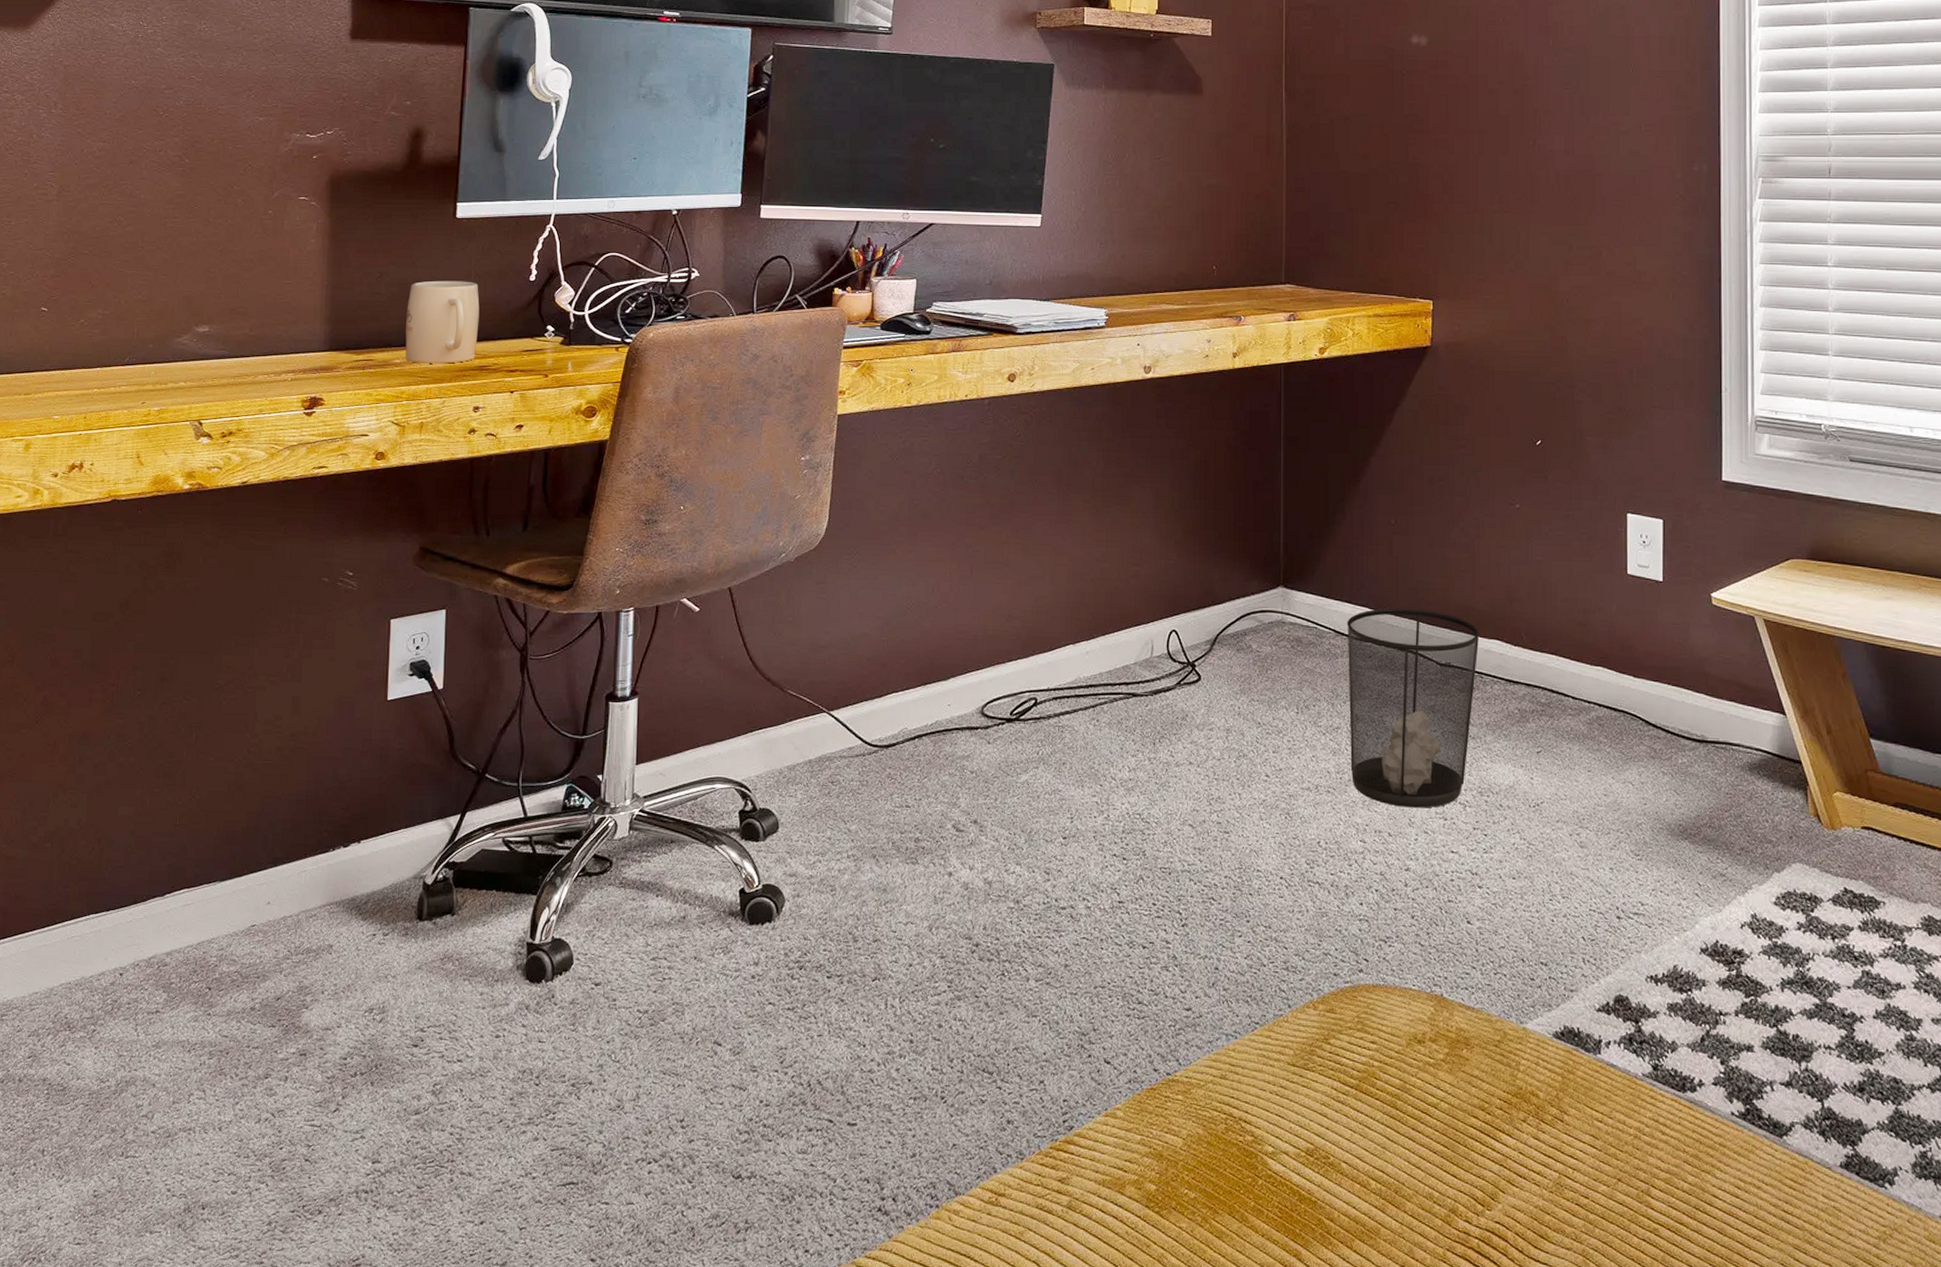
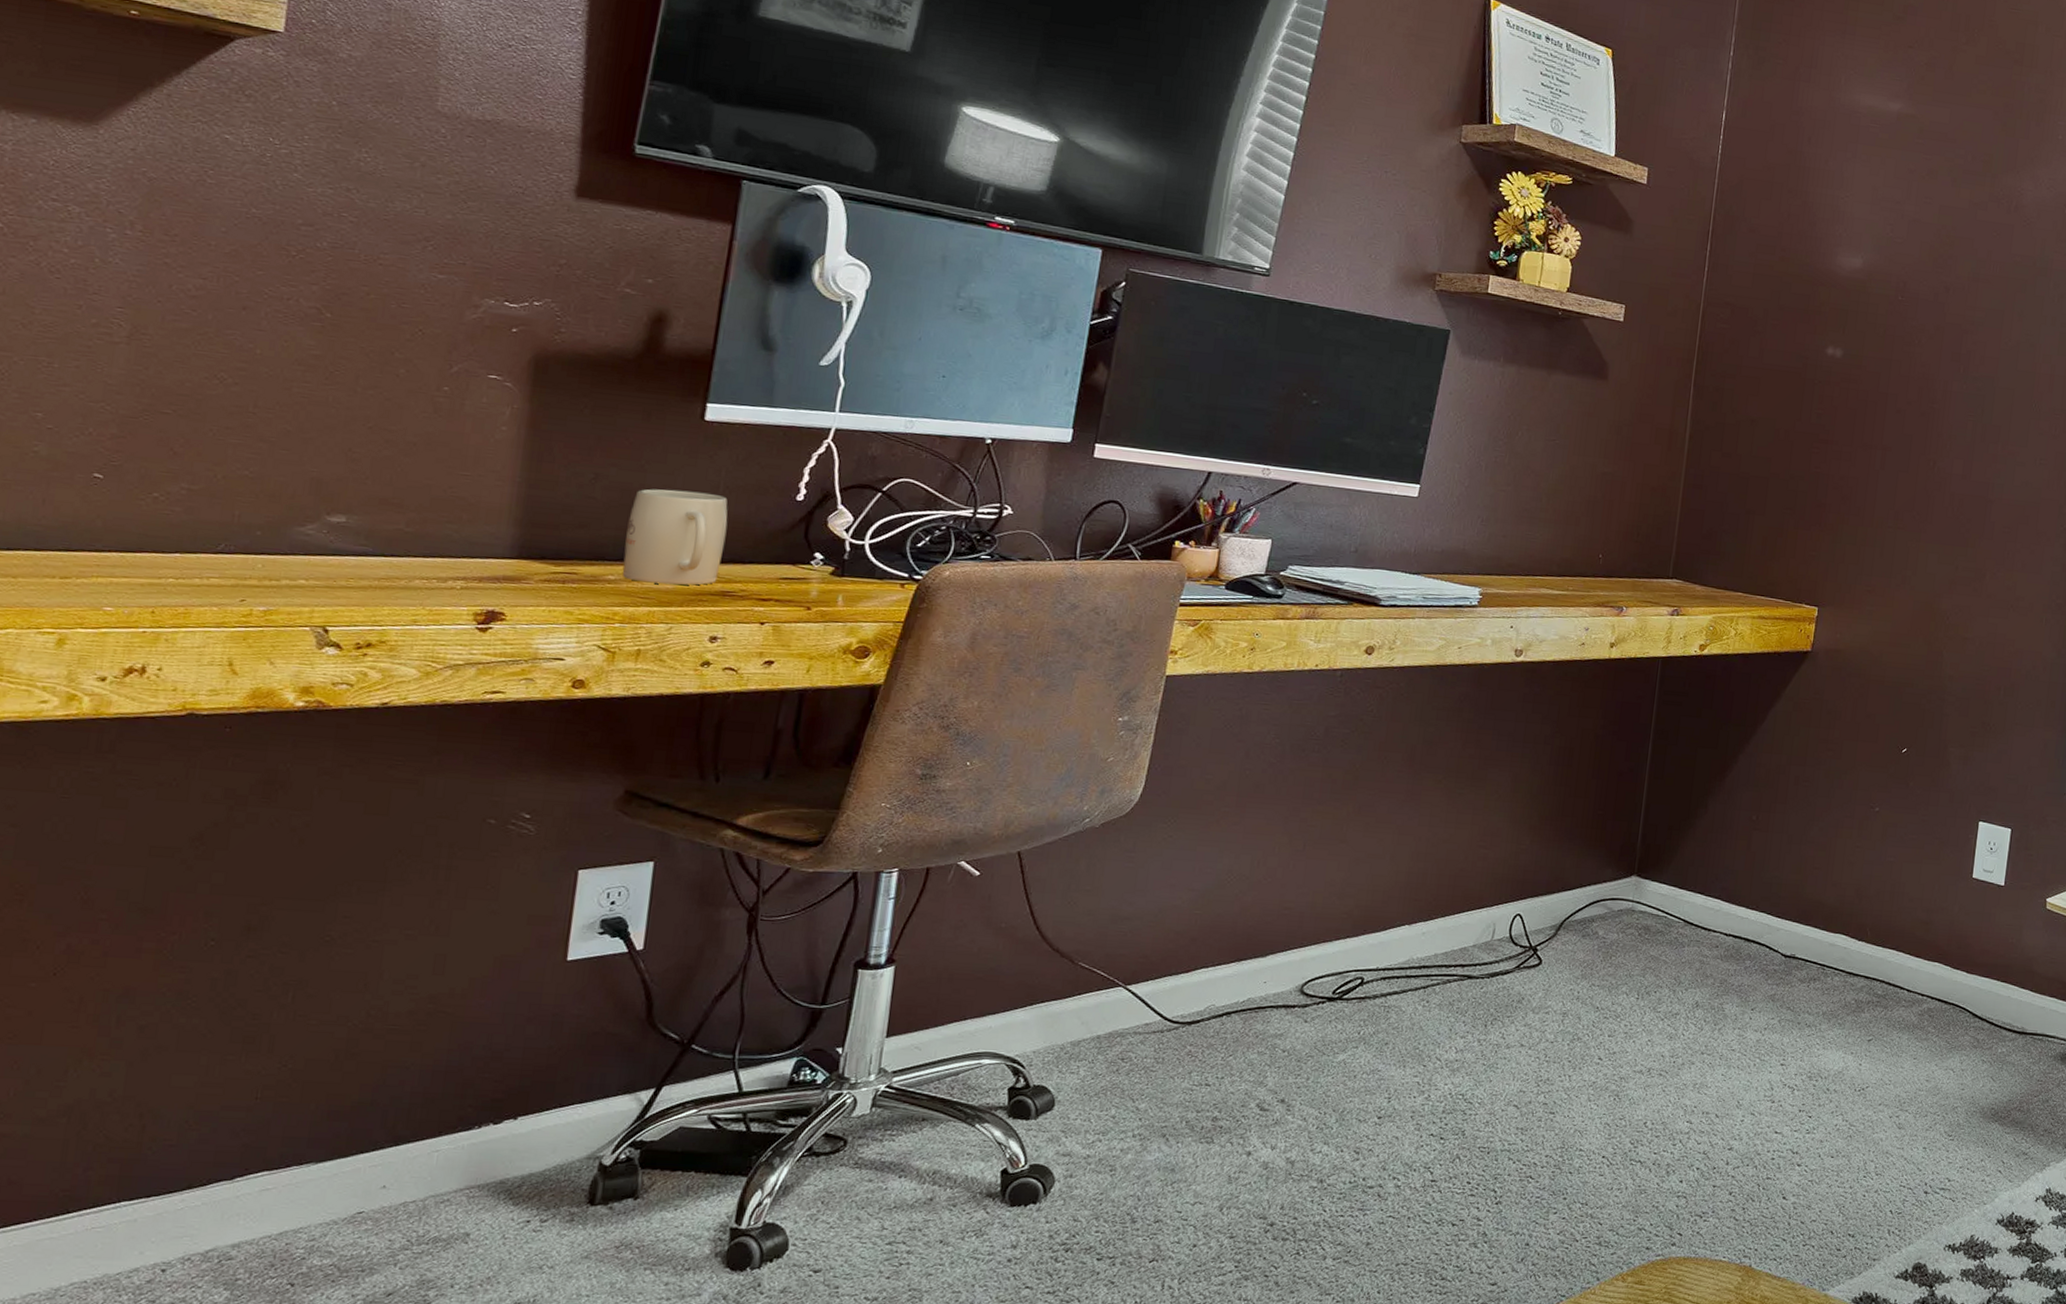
waste bin: present [1347,608,1480,808] -> none [1685,901,1827,1091]

